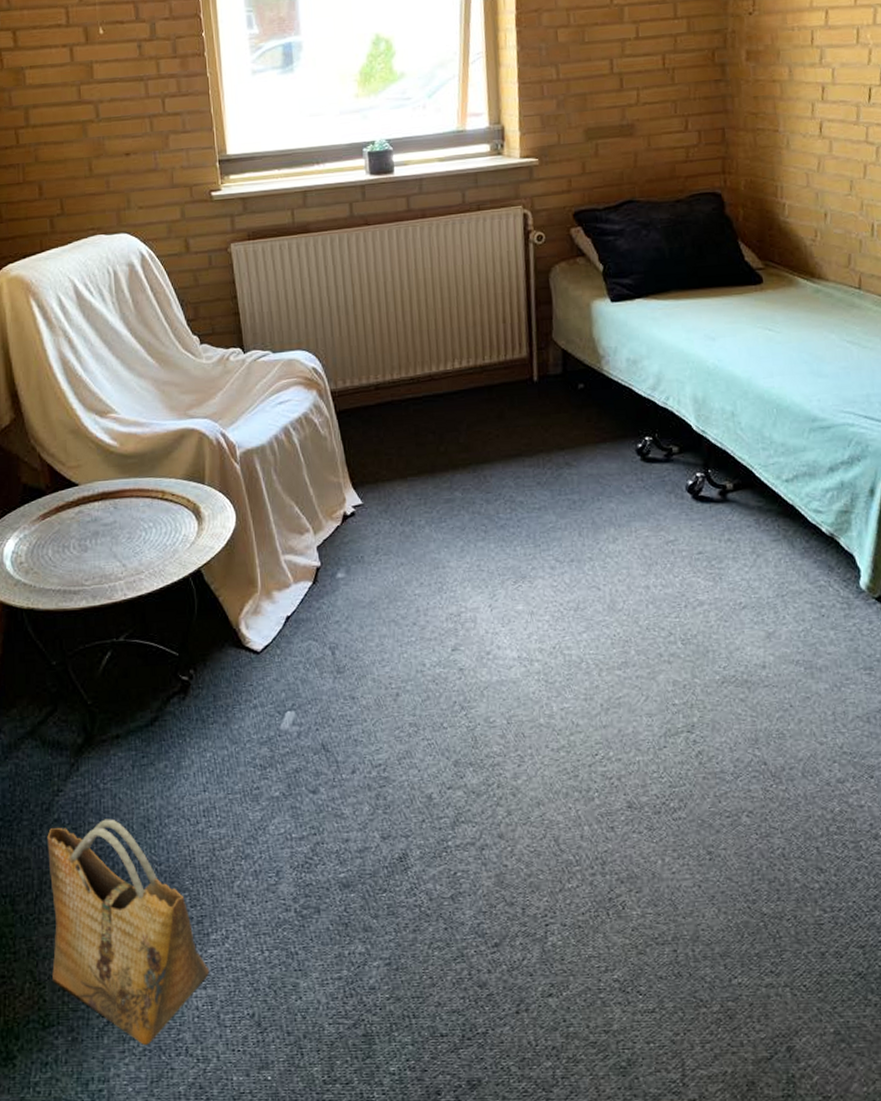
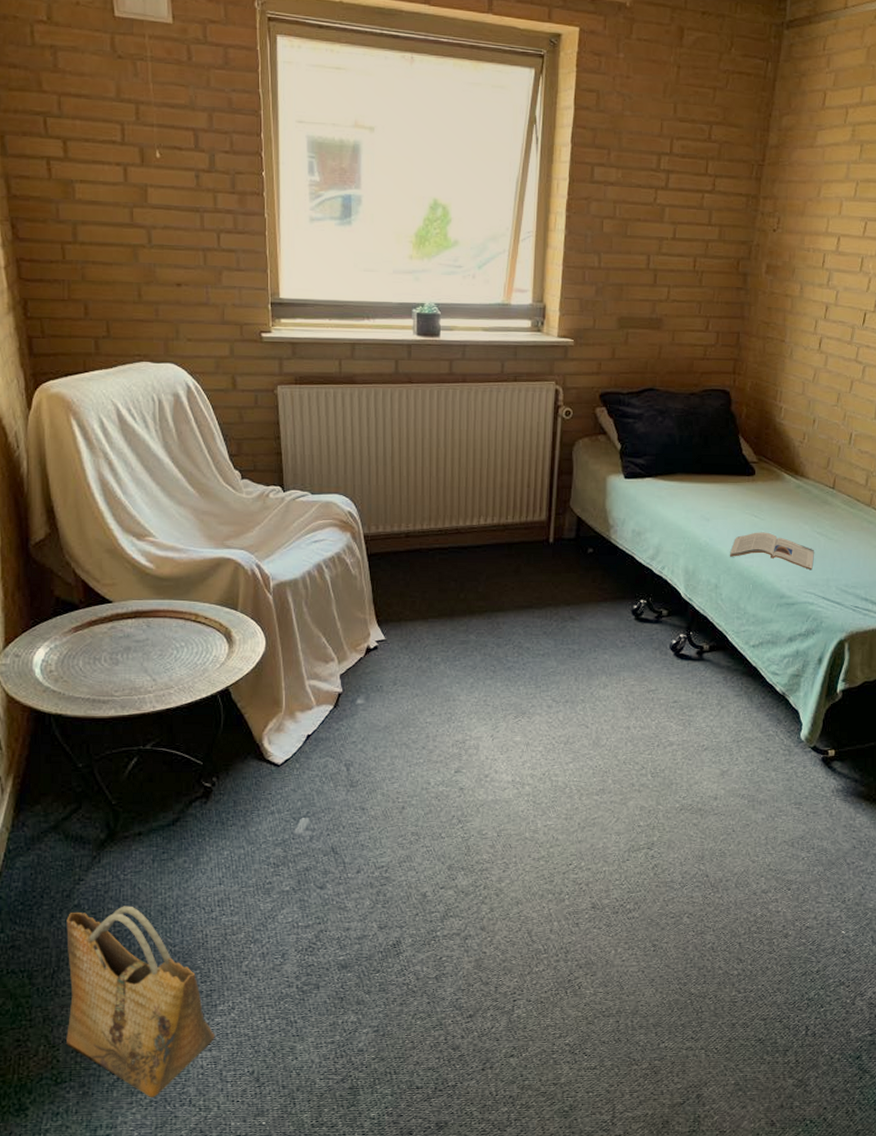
magazine: none [744,346,848,386] -> present [729,532,814,571]

